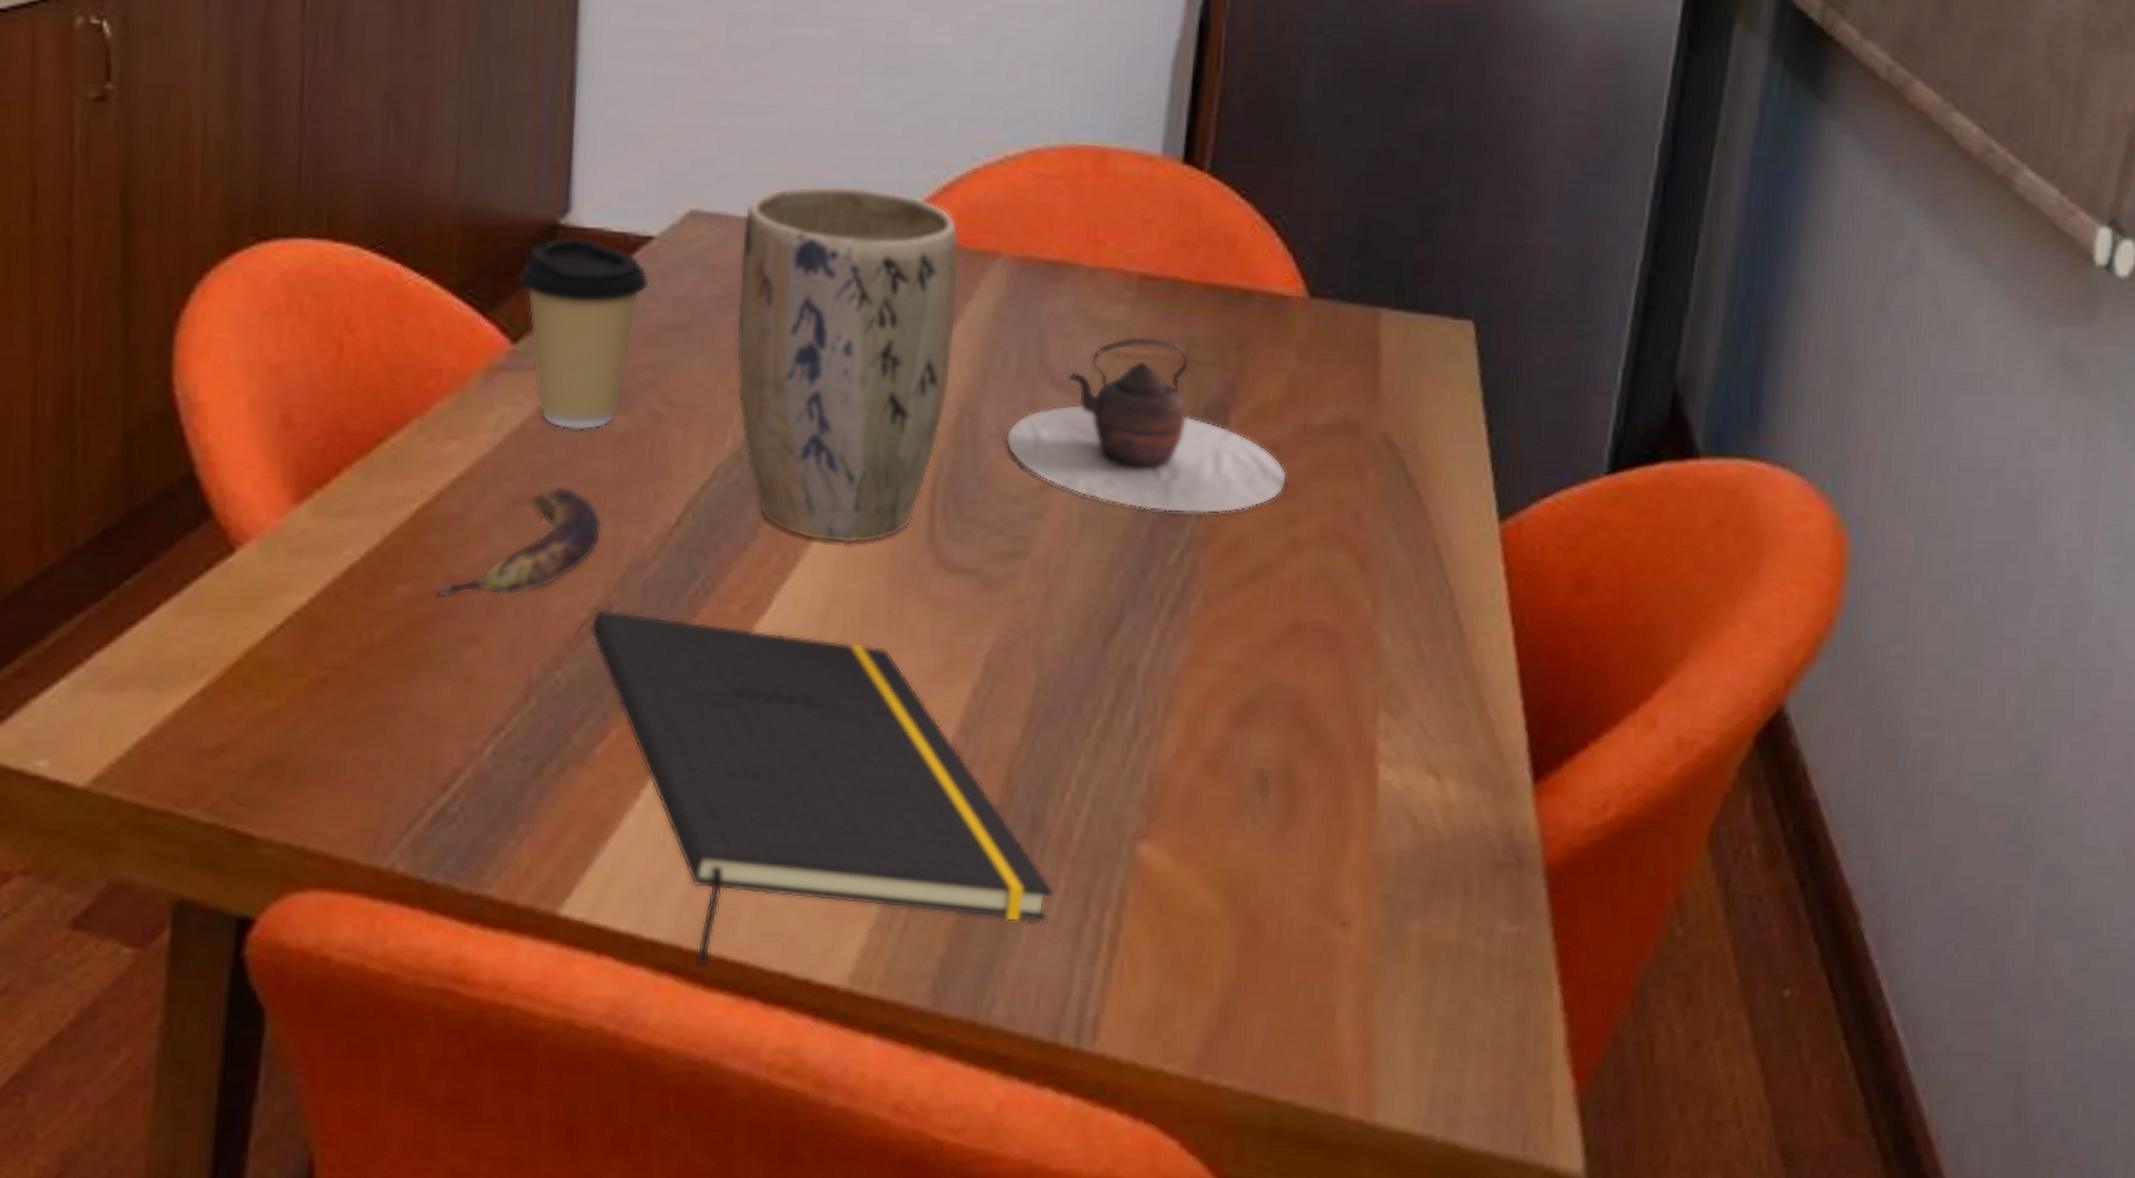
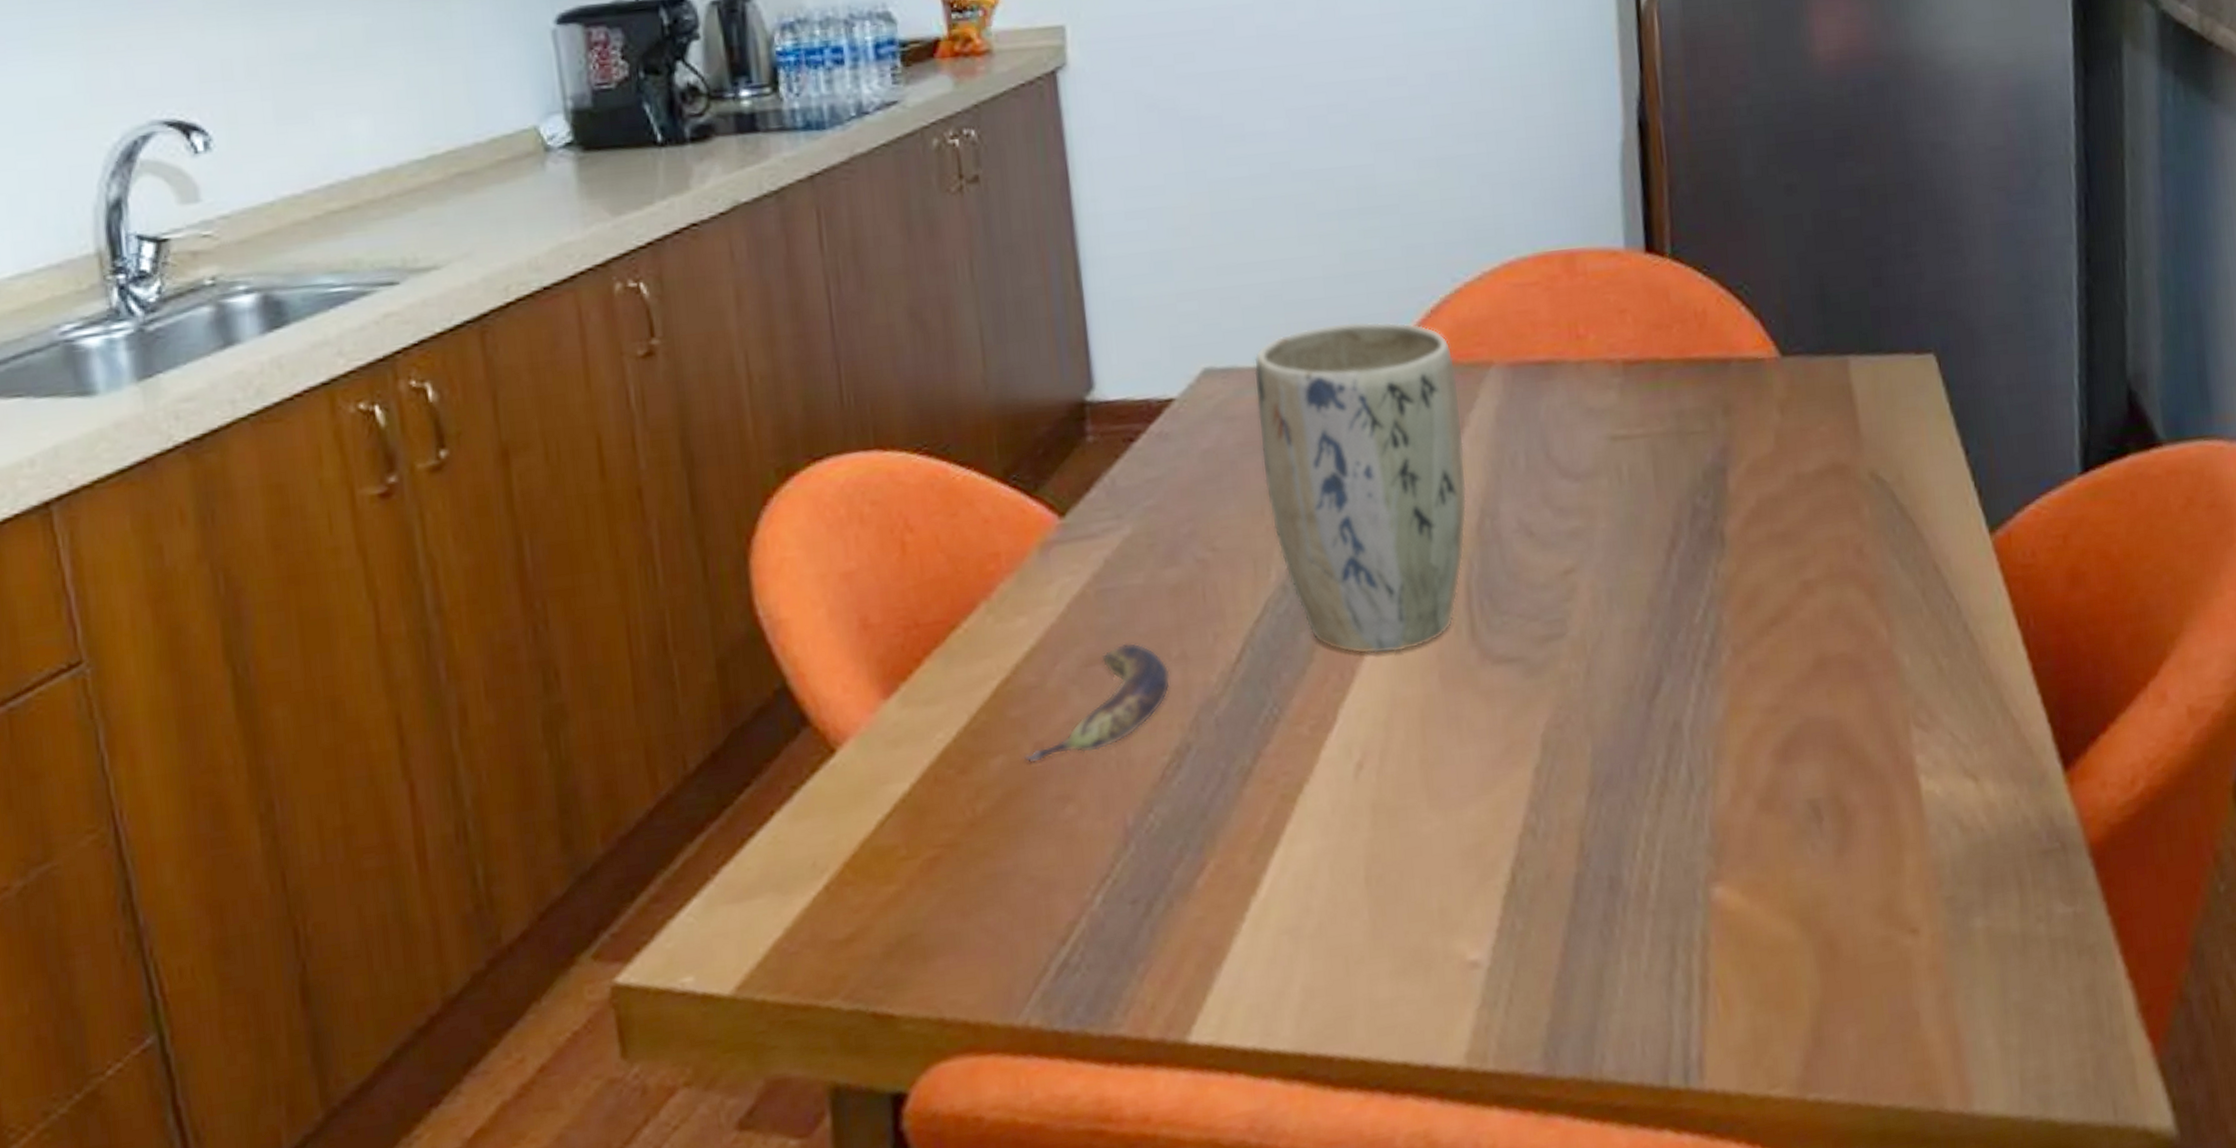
coffee cup: present [517,236,649,431] -> none [1055,409,1177,590]
notepad: present [590,609,1055,966] -> none [1173,742,1642,1068]
teapot: present [1005,336,1287,514] -> none [1526,416,1790,577]

